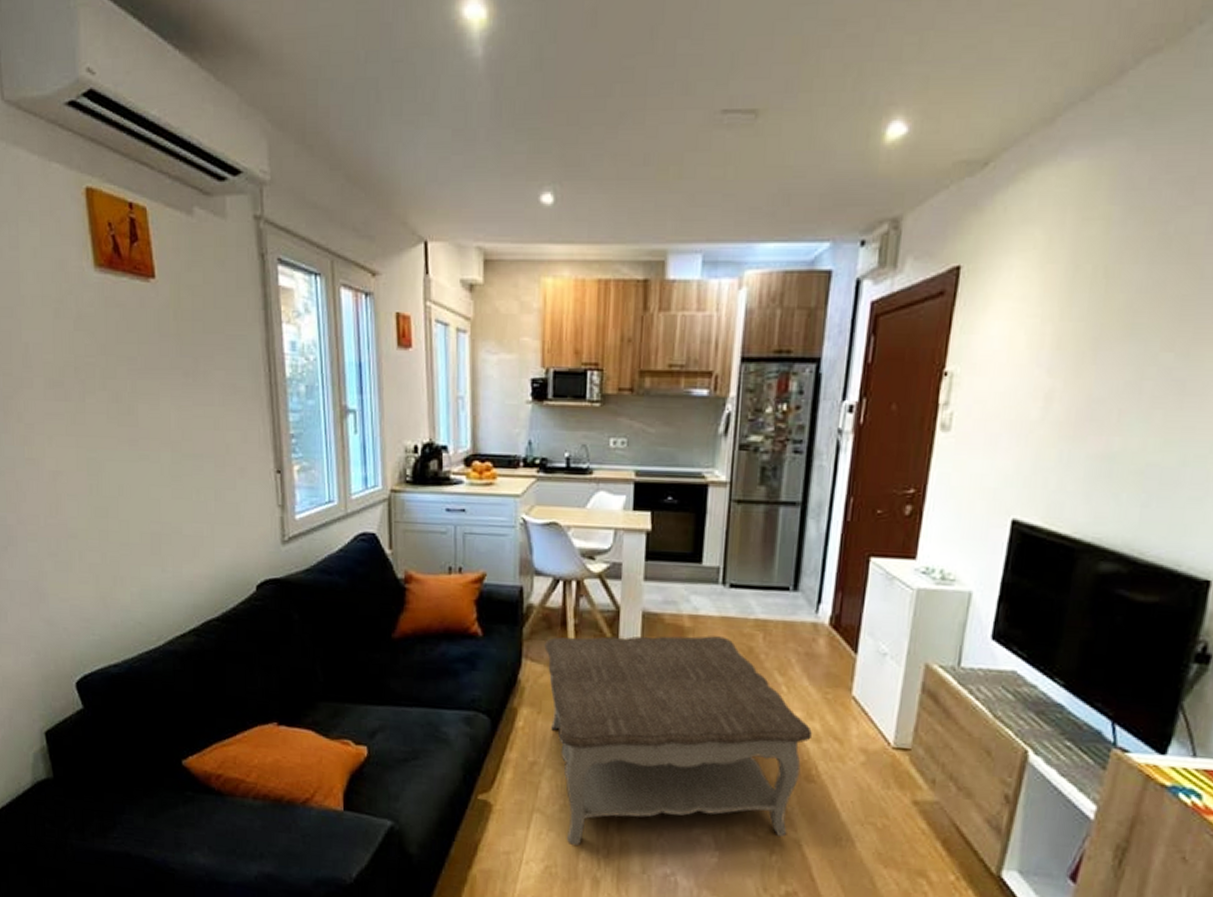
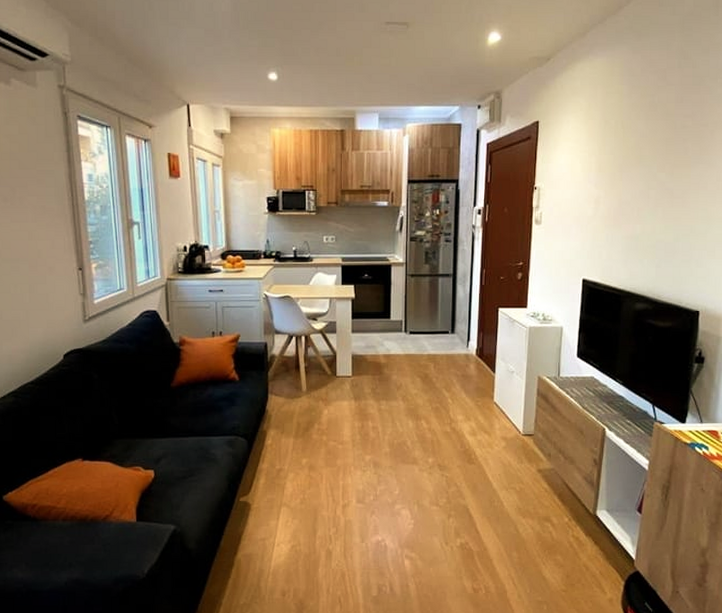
coffee table: present [544,636,813,846] -> none [284,368,471,528]

